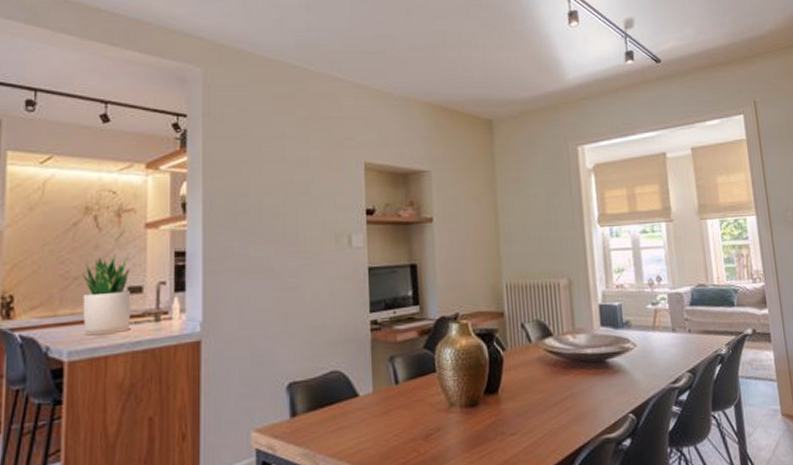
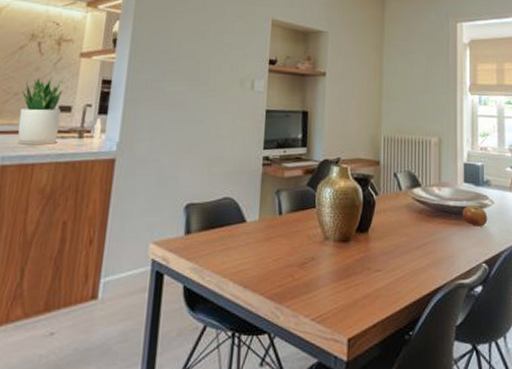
fruit: none [601,351,631,374] -> present [462,205,488,227]

